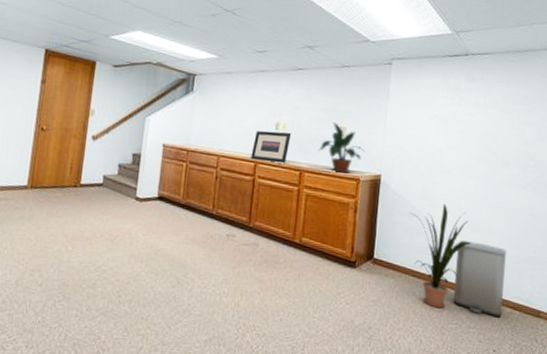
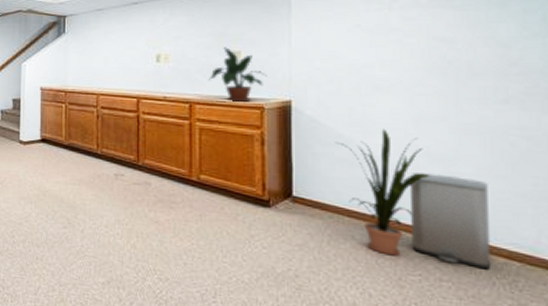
picture frame: present [251,131,292,164] -> none [132,63,175,97]

